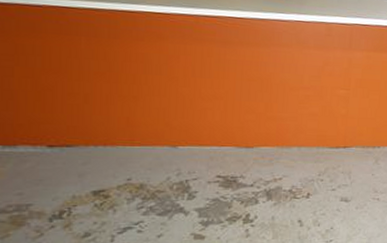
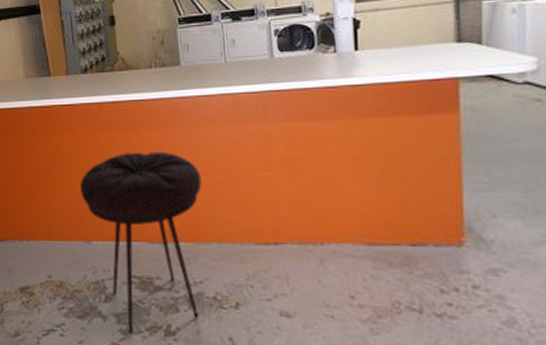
stool: none [169,66,291,225] -> present [80,151,202,334]

